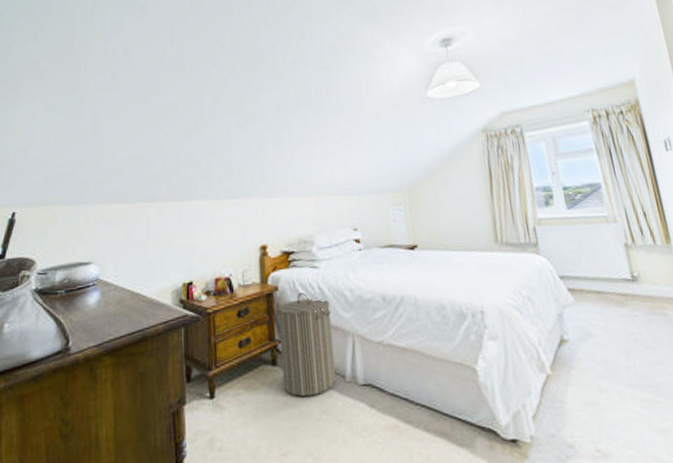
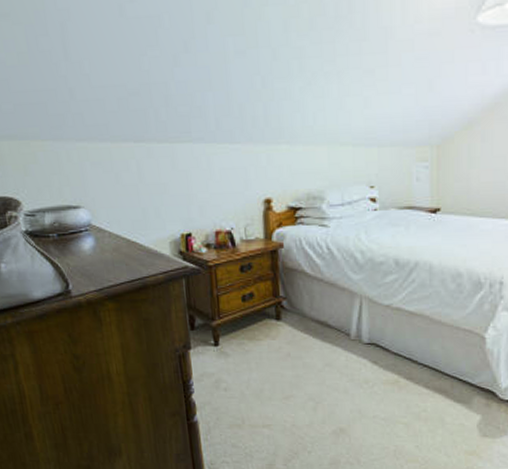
laundry hamper: present [277,292,337,397] -> none [282,251,341,350]

